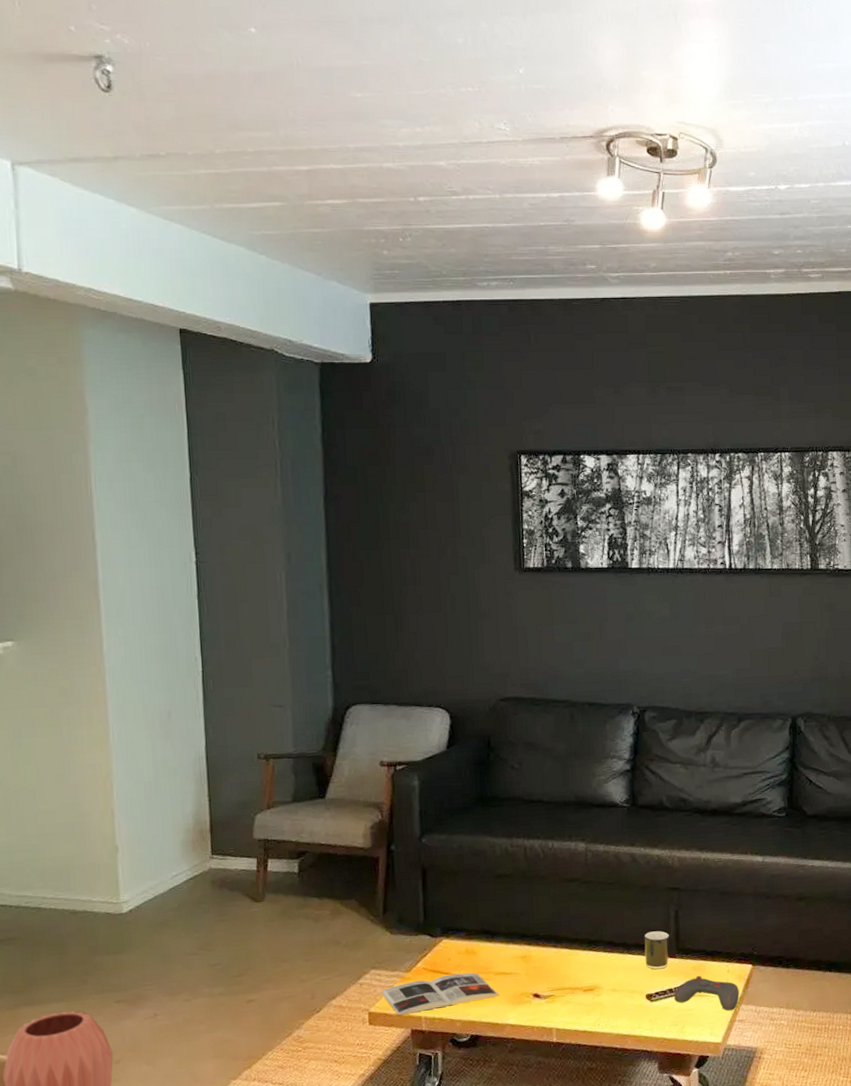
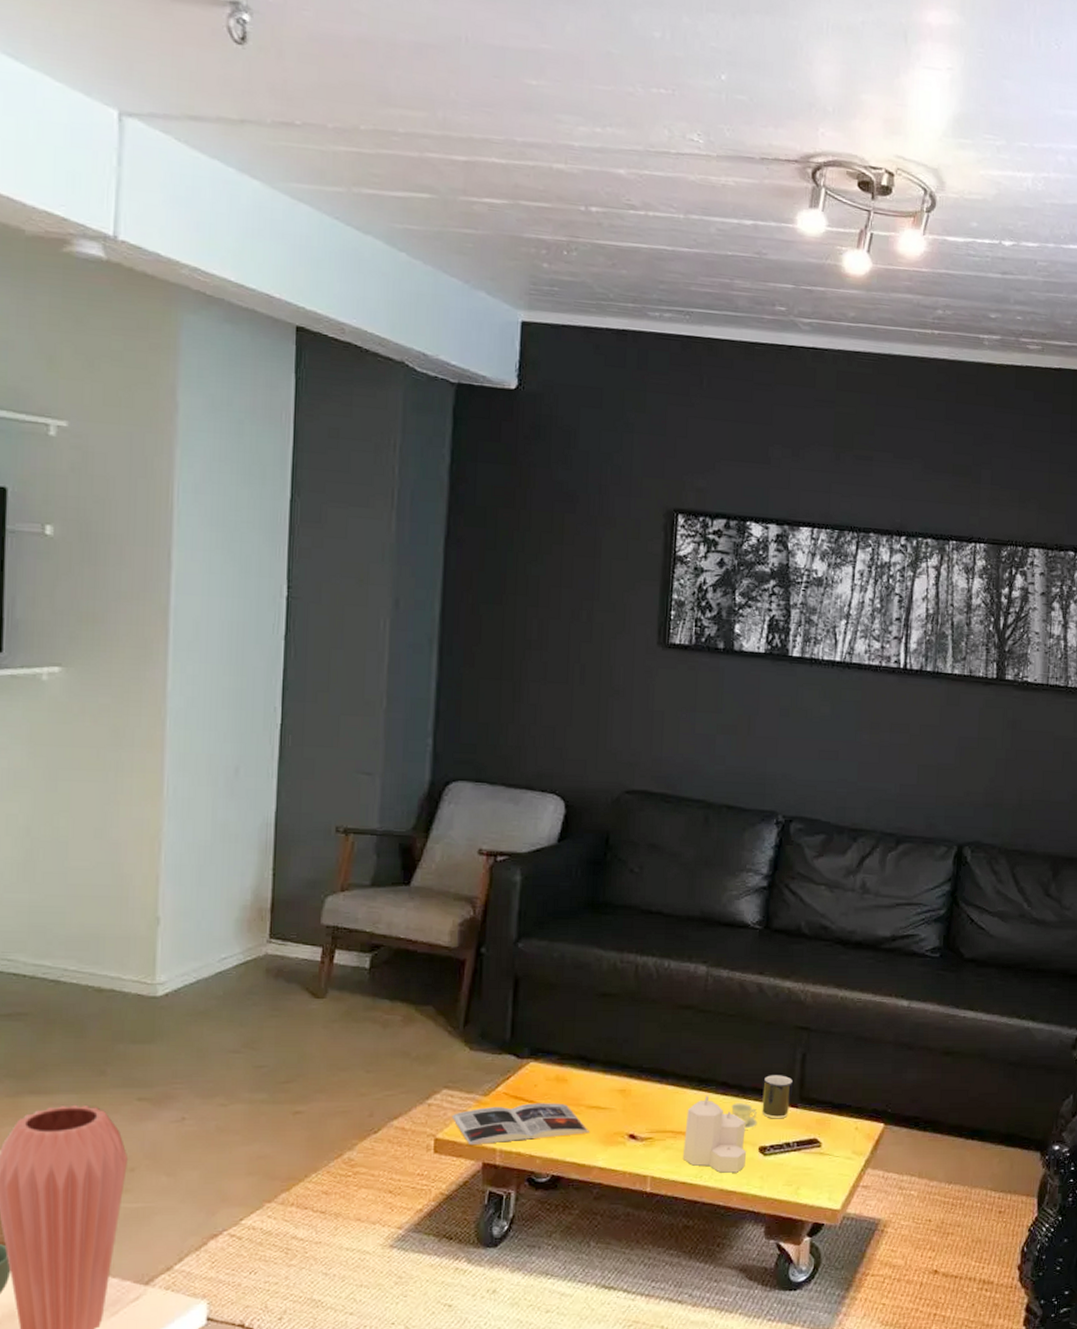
candle: none [581,954,636,1020] -> present [682,1096,747,1173]
cup and saucer: none [618,958,642,980] -> present [731,1103,758,1128]
game controller: present [673,975,739,1011] -> none [790,1130,867,1174]

